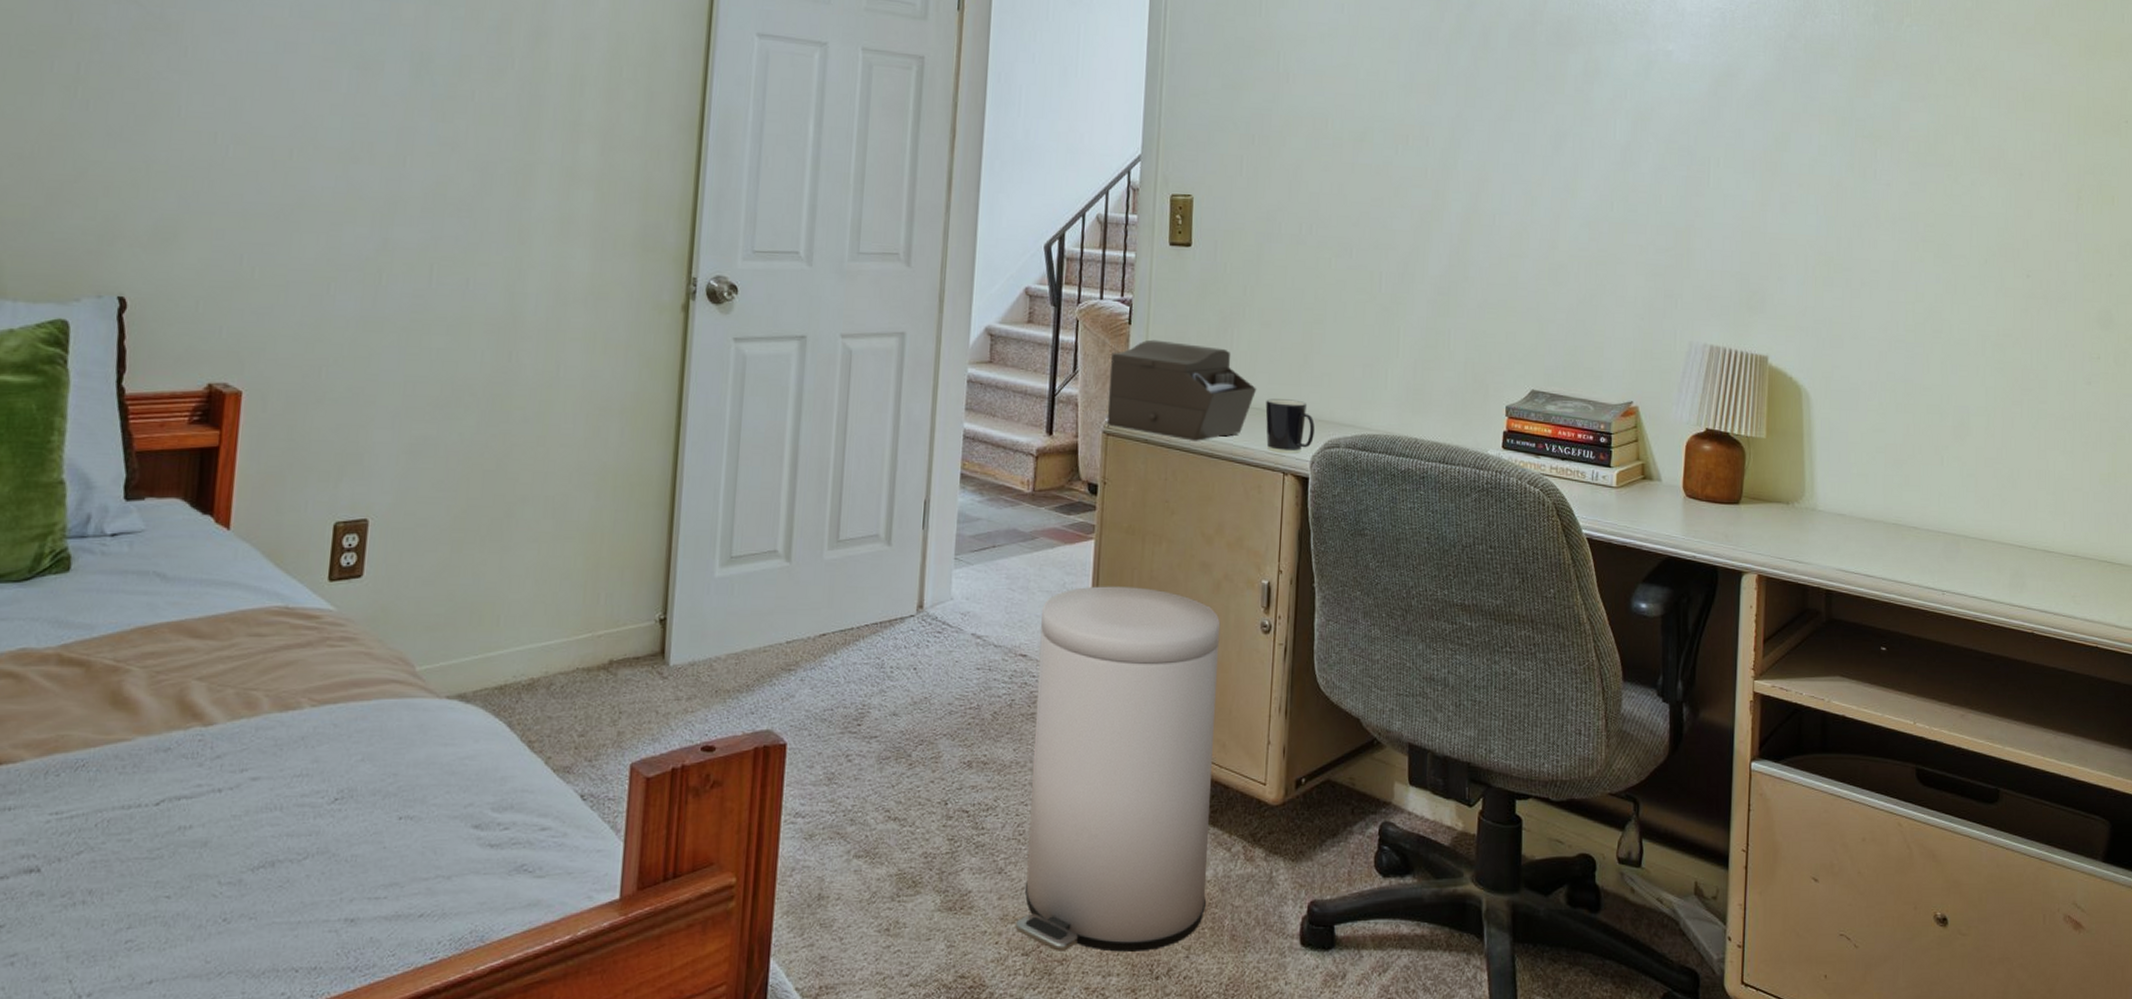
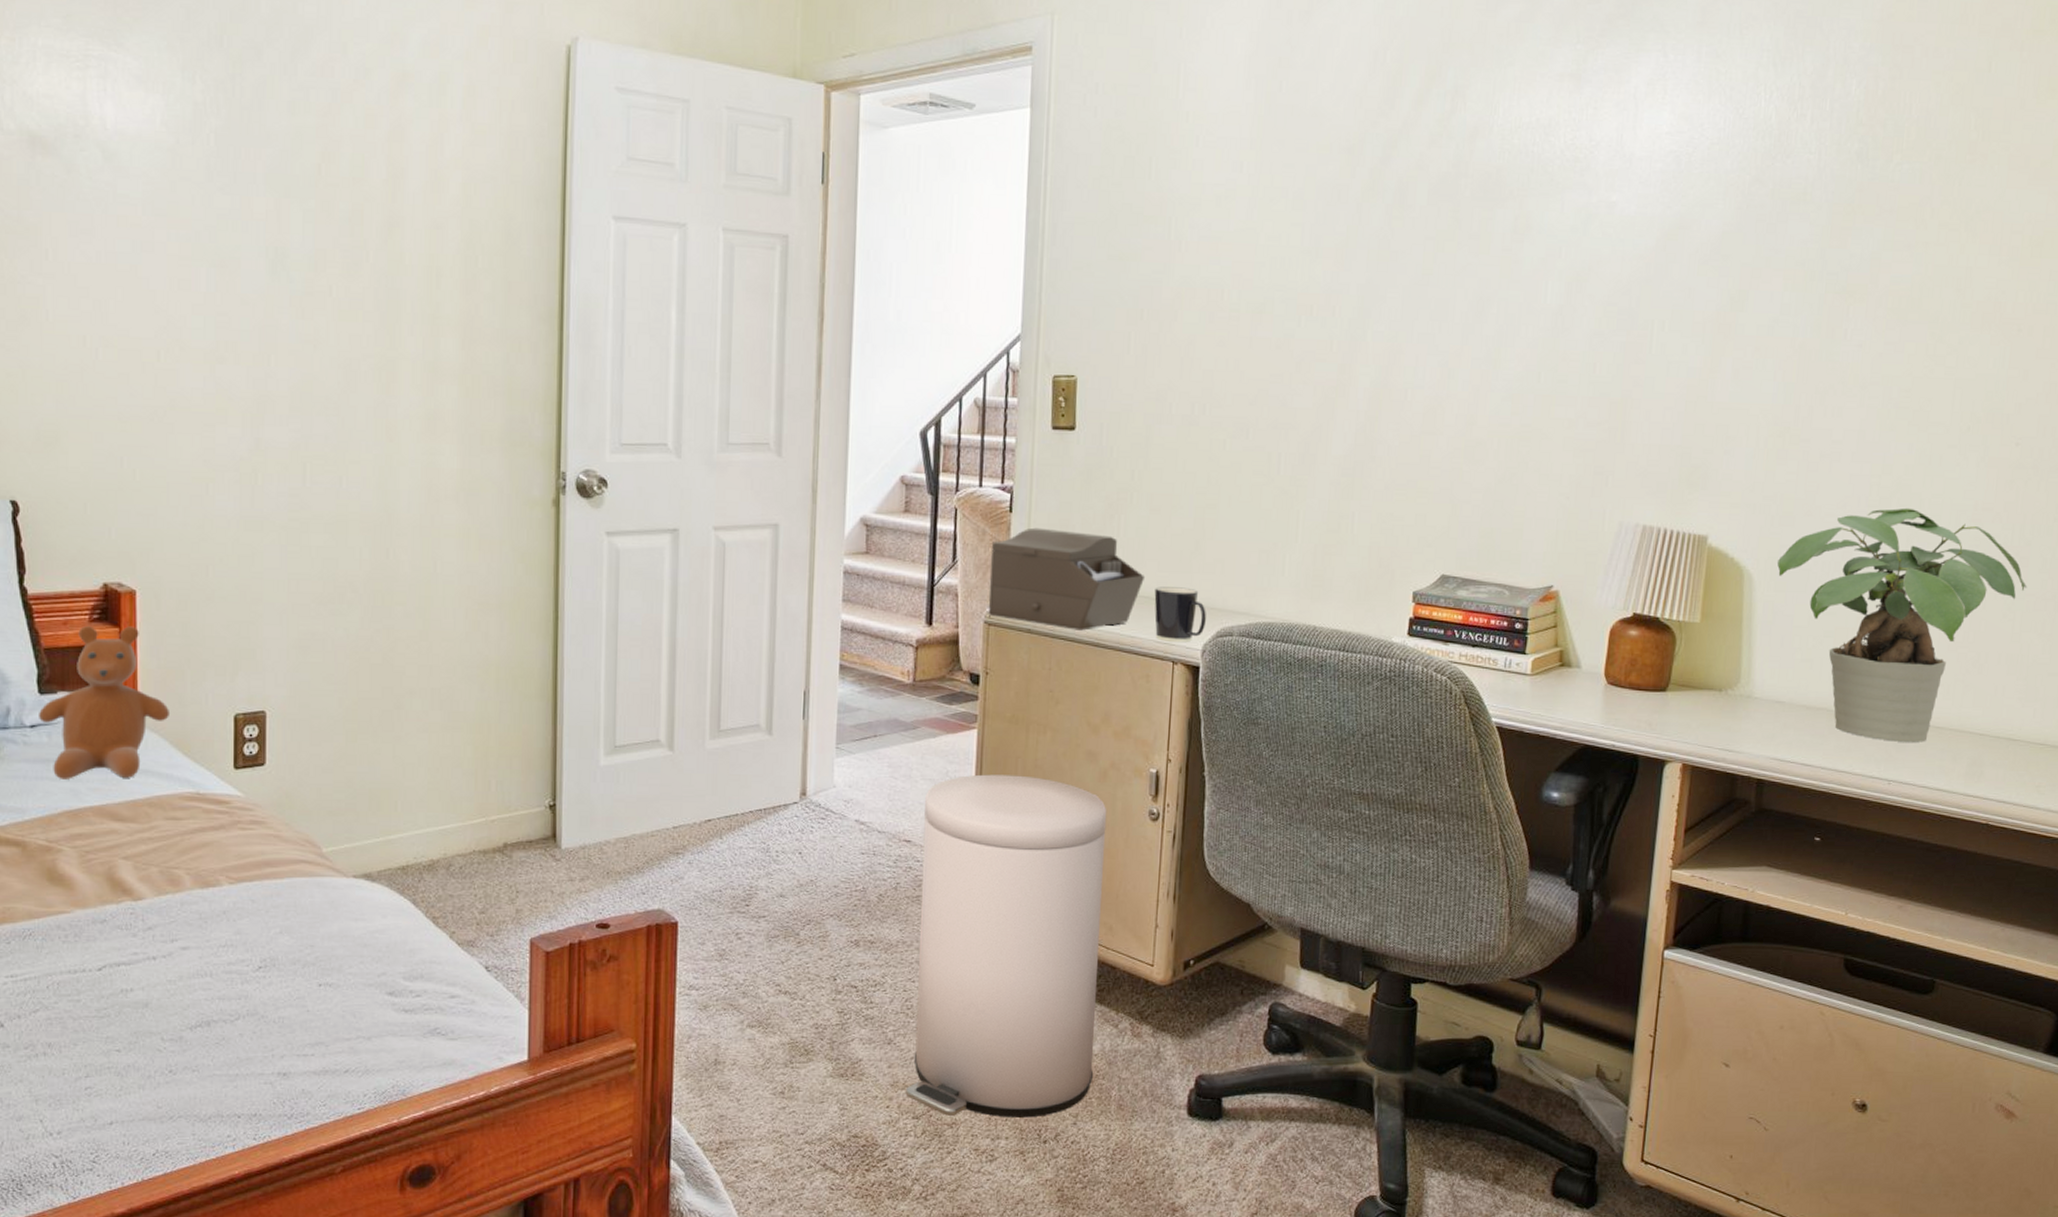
teddy bear: none [121,428,266,593] -> present [39,626,171,779]
potted plant: none [1831,332,2048,554] -> present [1777,507,2028,742]

